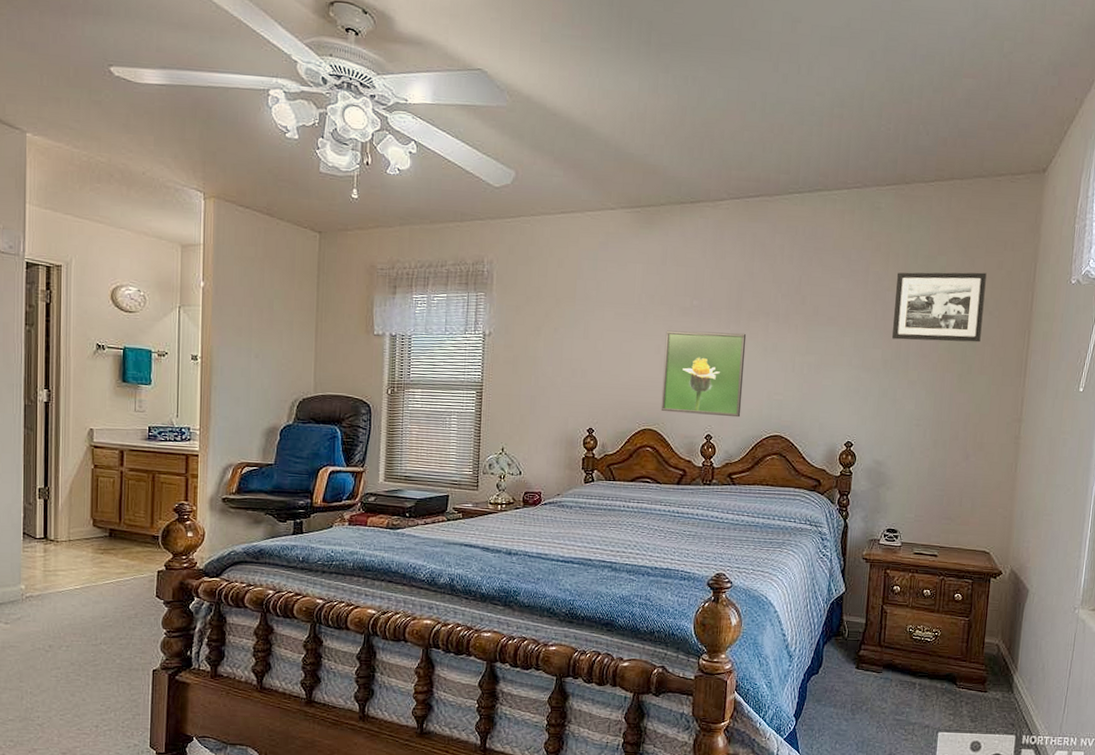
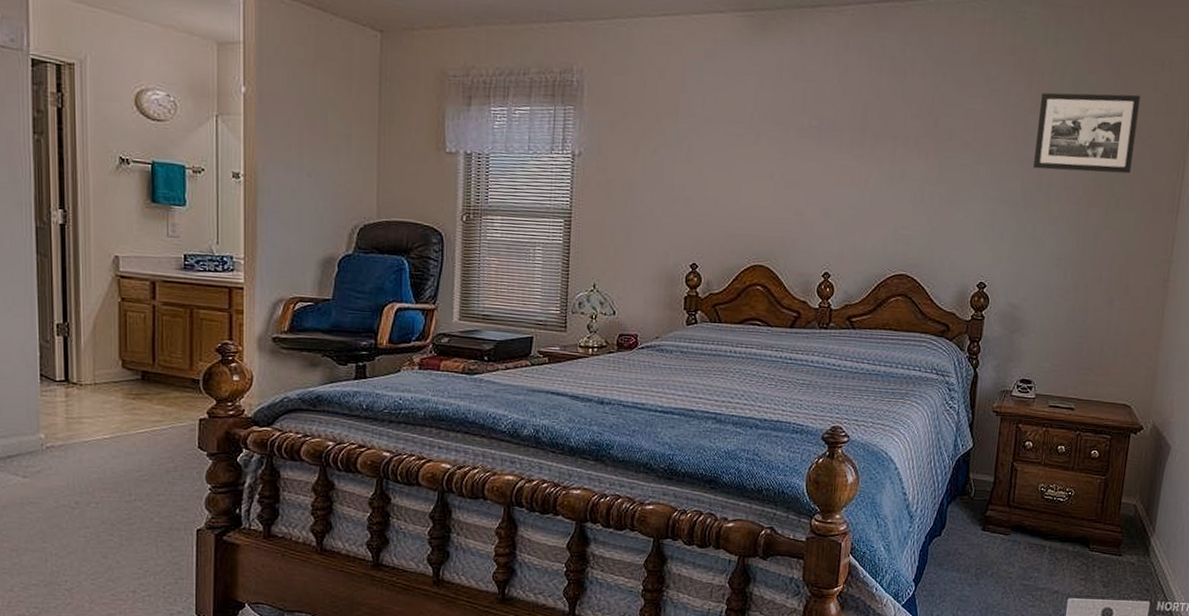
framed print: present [660,330,747,418] -> none [773,154,871,254]

